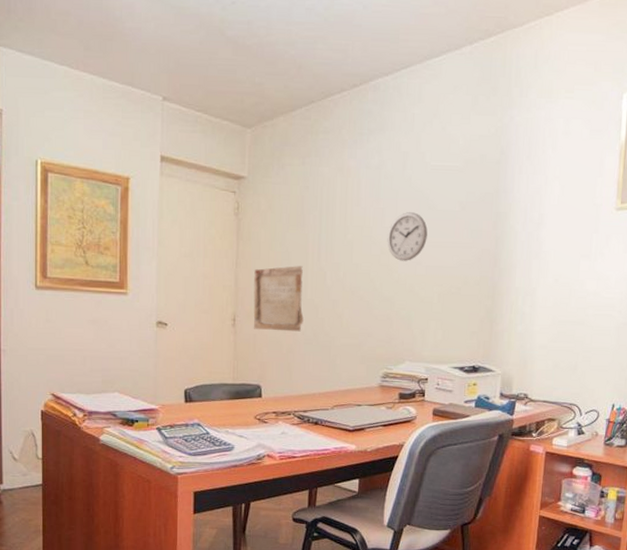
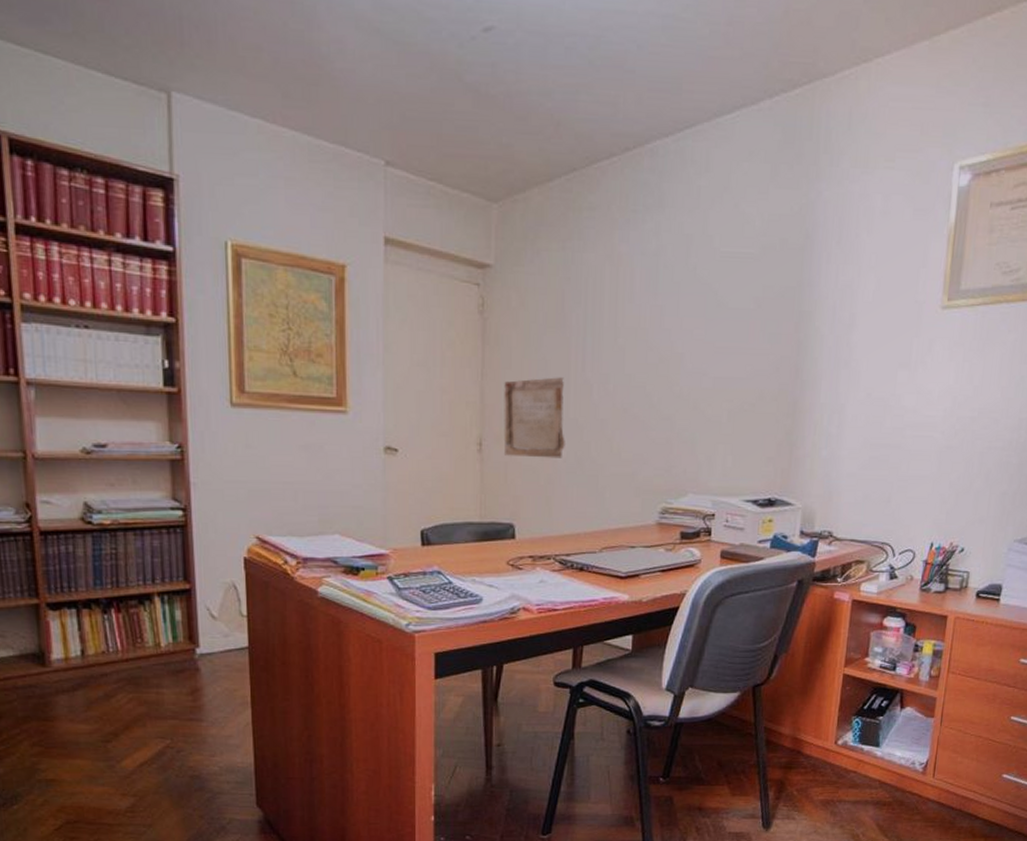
wall clock: present [387,212,428,261] -> none [666,310,716,371]

